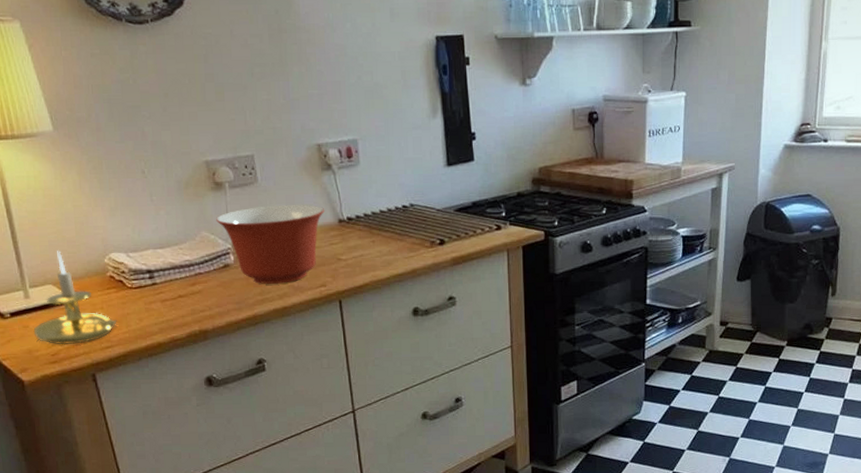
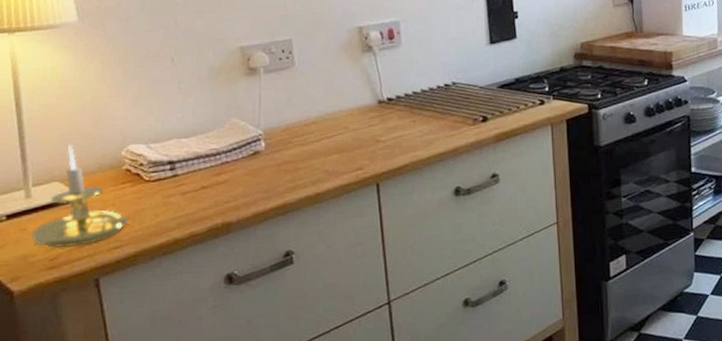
mixing bowl: present [216,204,325,284] -> none [248,86,365,170]

